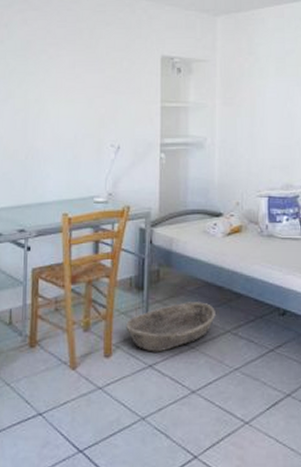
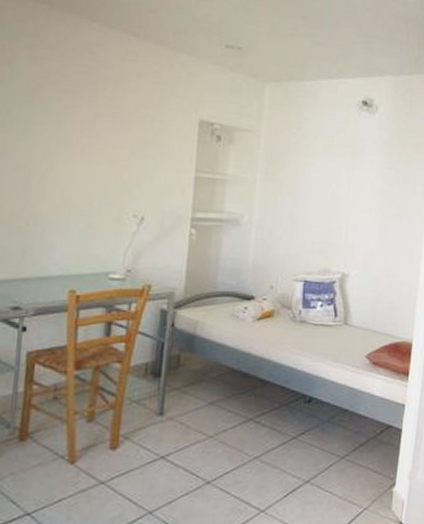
basket: present [126,302,215,352] -> none [138,389,239,443]

